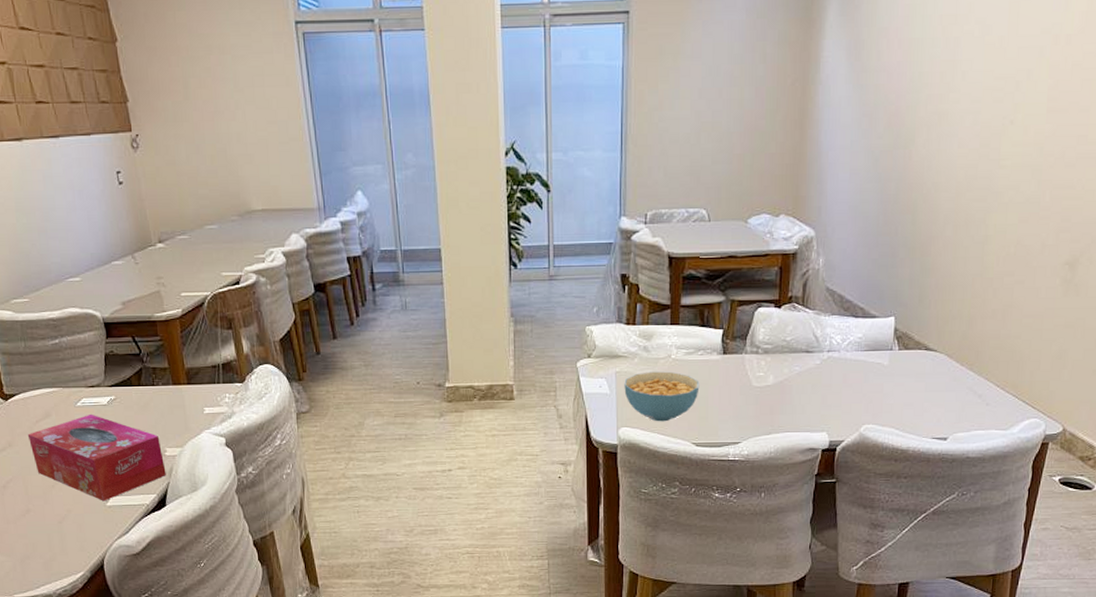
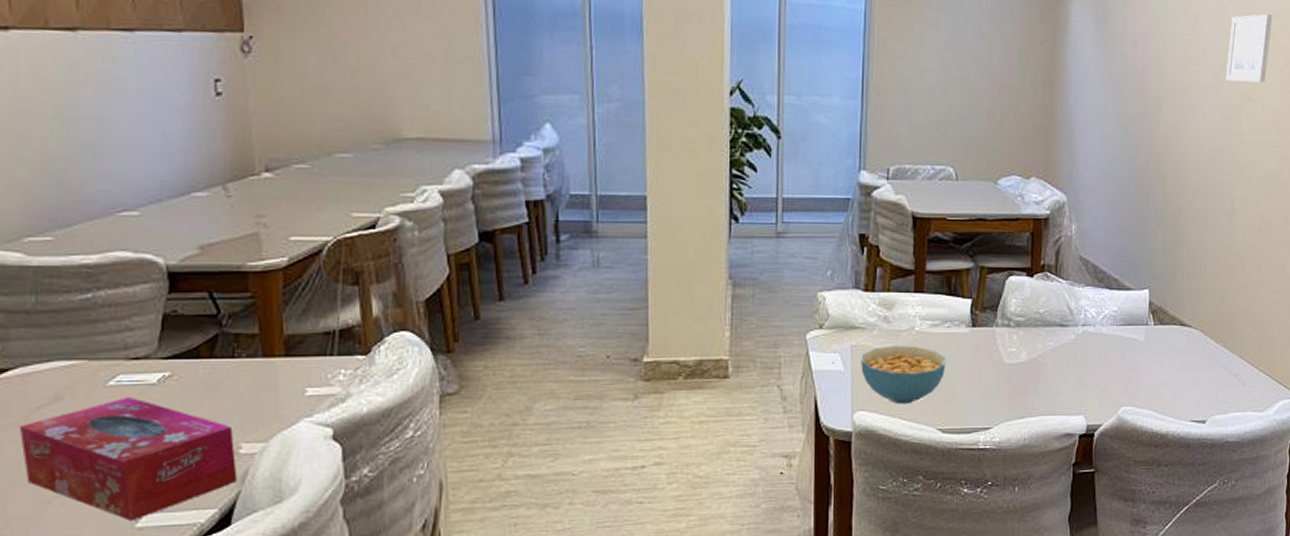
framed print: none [986,30,1043,105] -> present [1225,14,1273,83]

